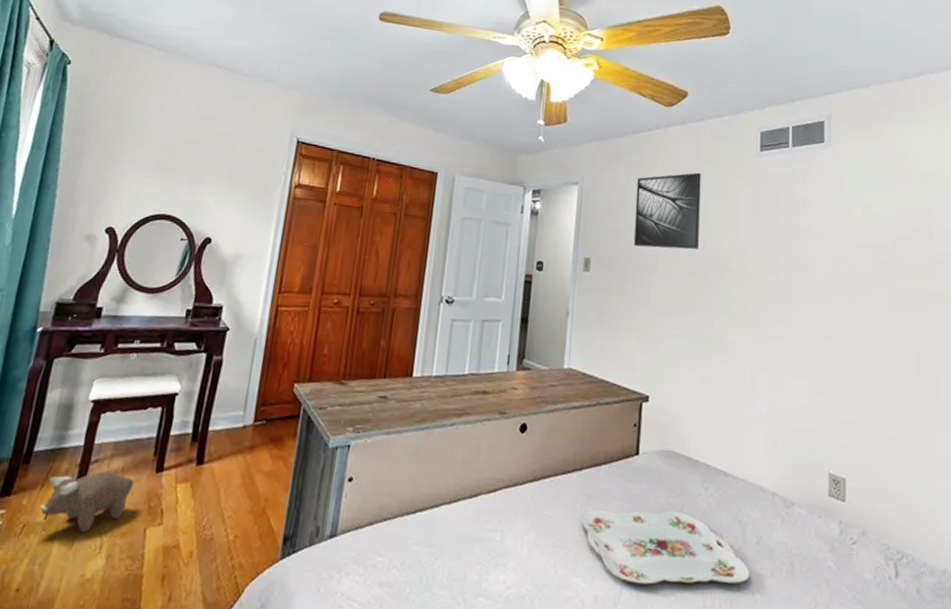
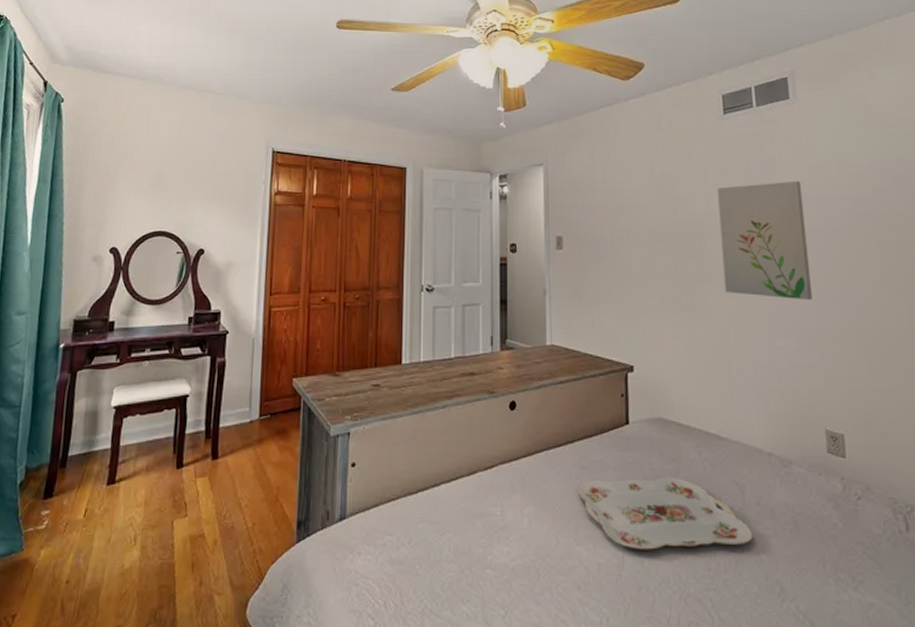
plush toy: present [39,470,134,533] -> none [78,470,159,528]
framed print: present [633,172,701,250] -> none [601,142,669,220]
wall art: none [745,223,828,343] -> present [718,180,812,300]

